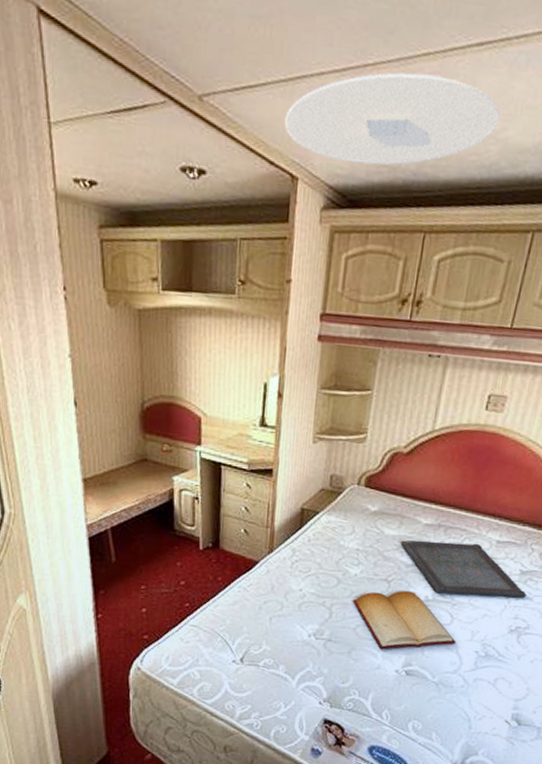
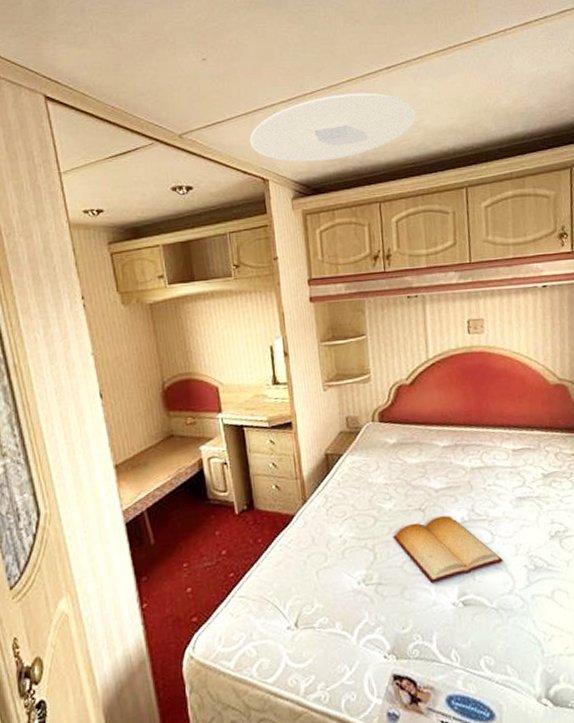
serving tray: present [400,540,527,599] -> none [424,455,555,513]

